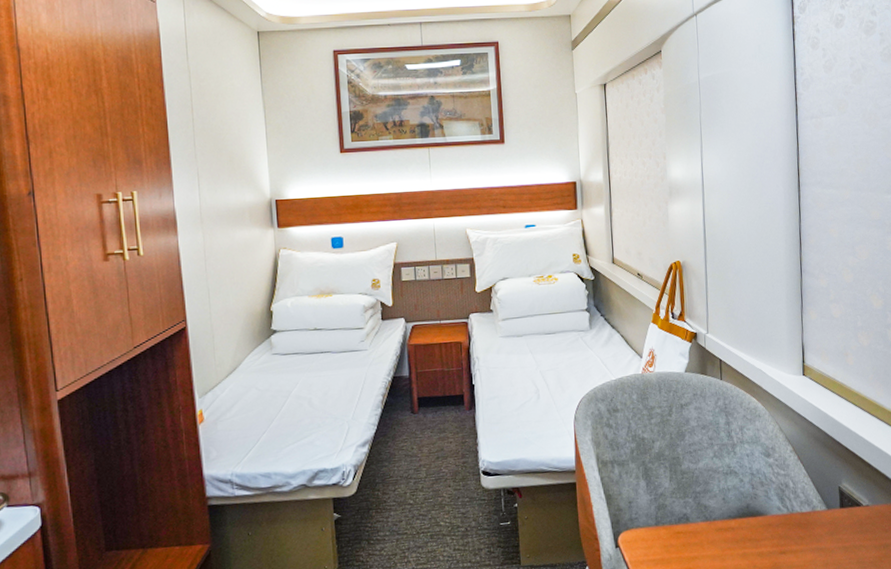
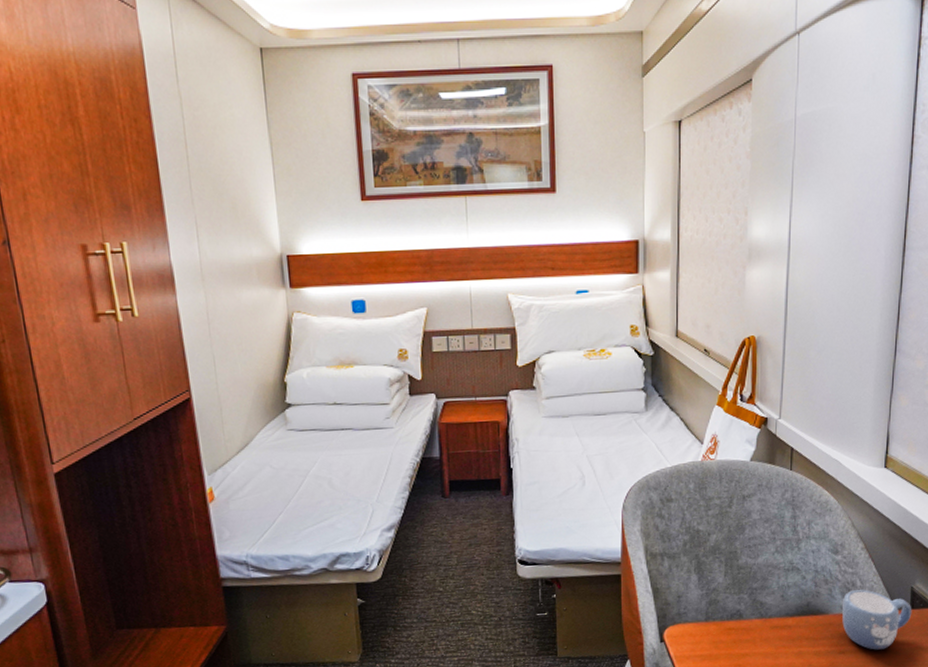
mug: none [778,490,843,550] -> present [841,589,912,650]

